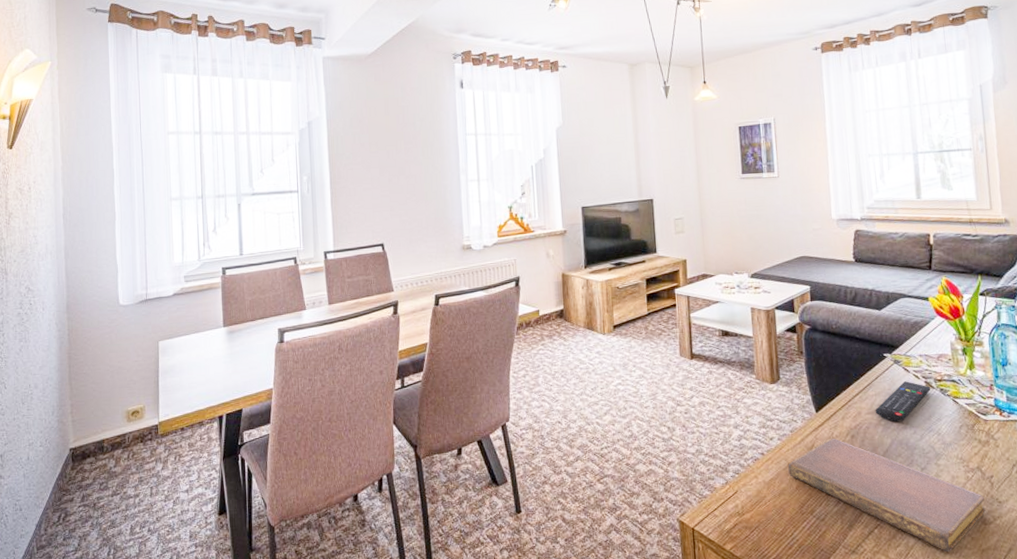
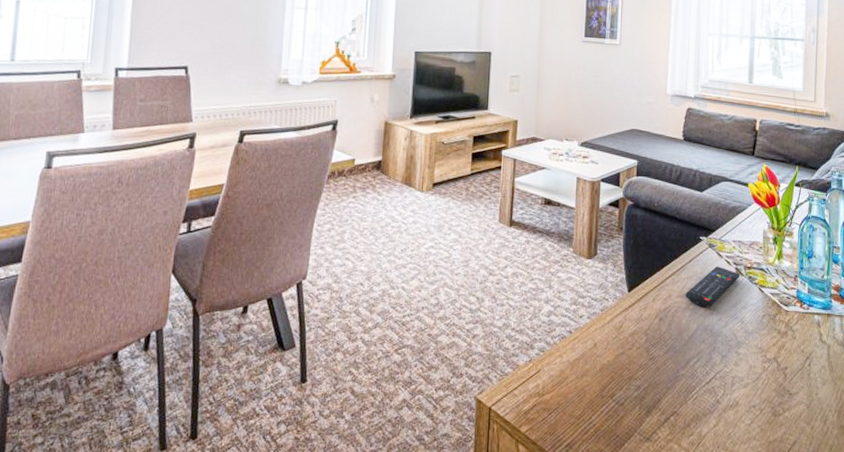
notebook: present [788,438,986,553] -> none [594,319,777,443]

